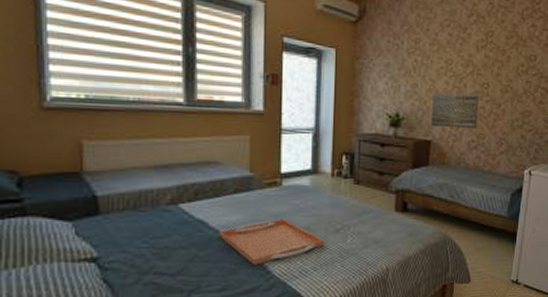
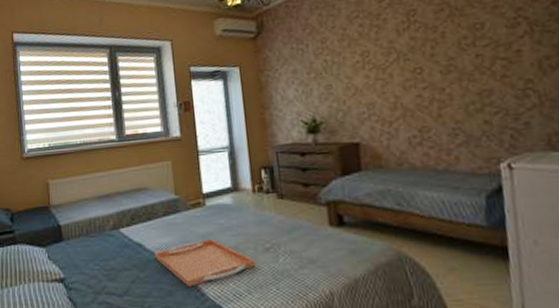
wall art: present [430,93,479,129] -> none [352,81,417,126]

